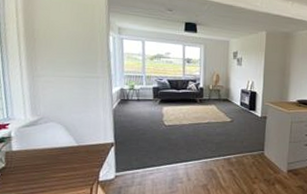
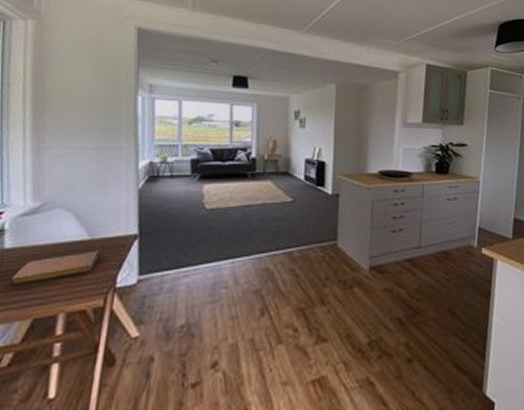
notebook: none [19,154,86,177] -> present [11,251,100,285]

